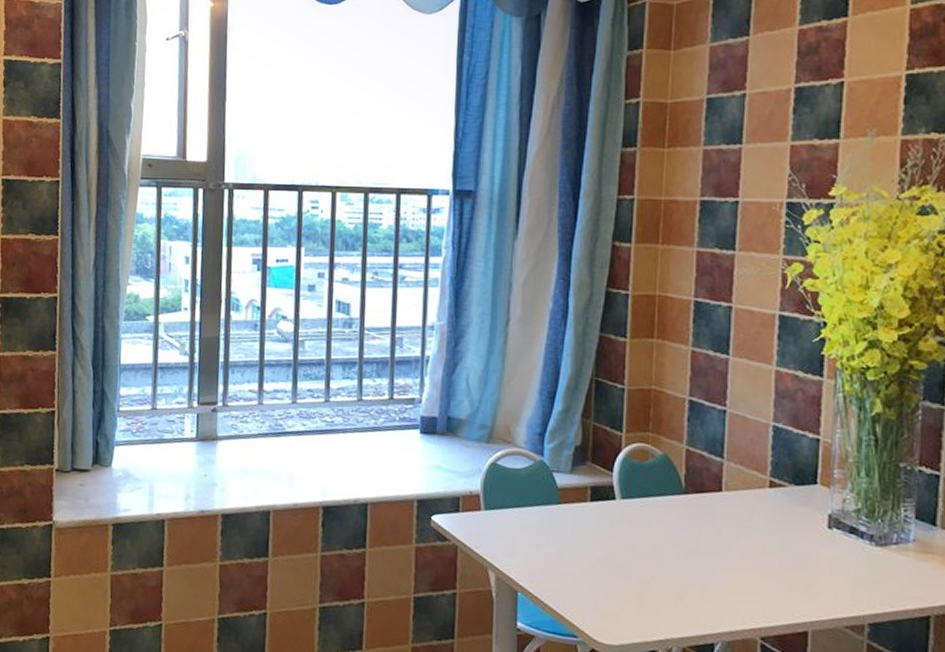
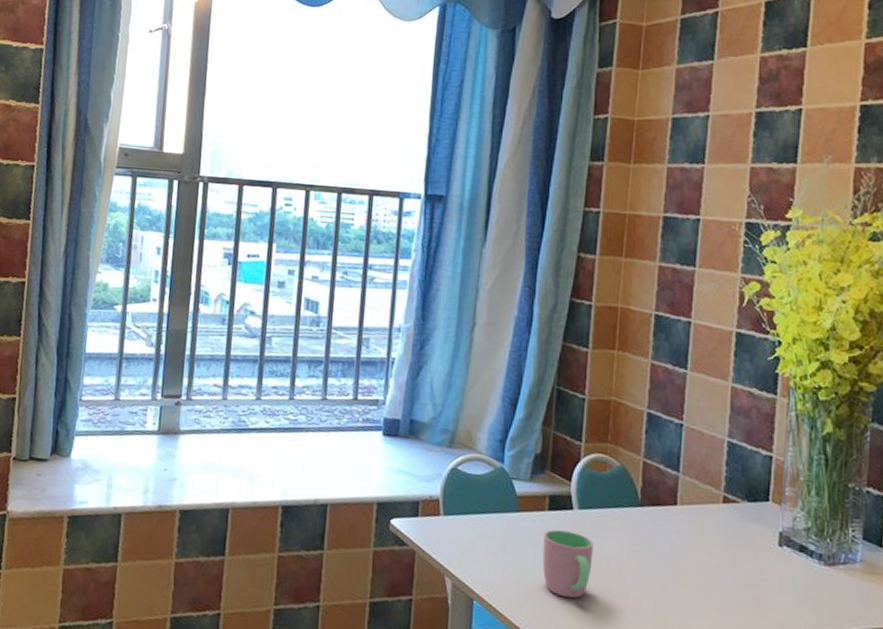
cup: none [586,520,638,588] -> present [542,529,594,599]

